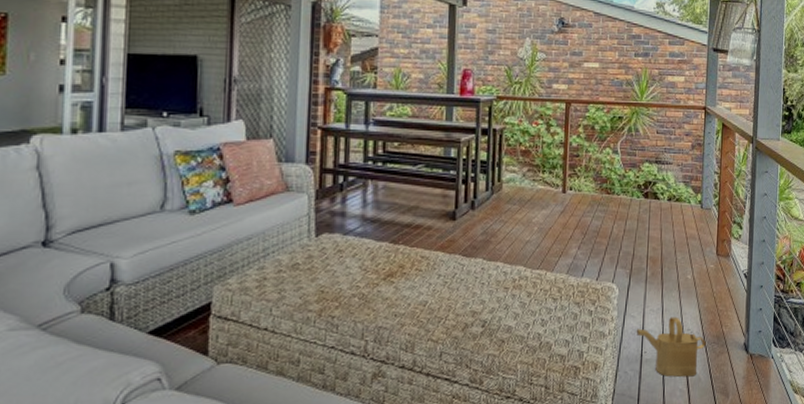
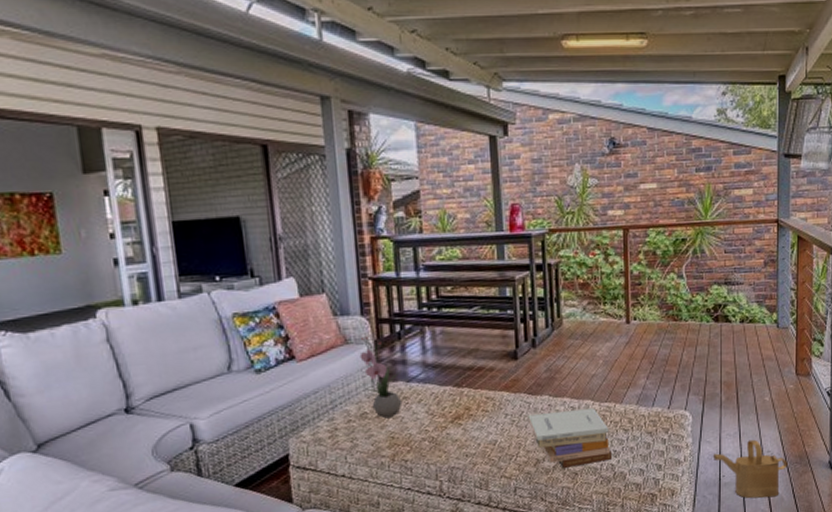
flower arrangement: none [299,185,340,271] -> present [359,336,403,419]
books: none [460,275,540,334] -> present [528,408,613,468]

